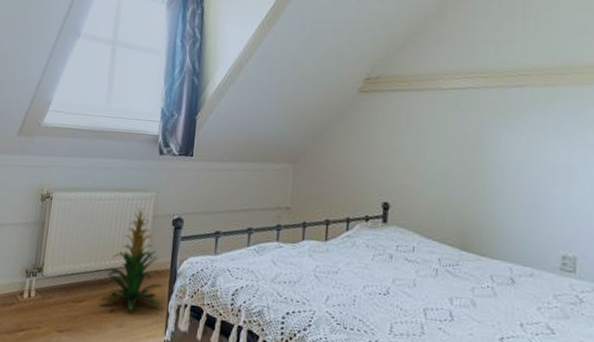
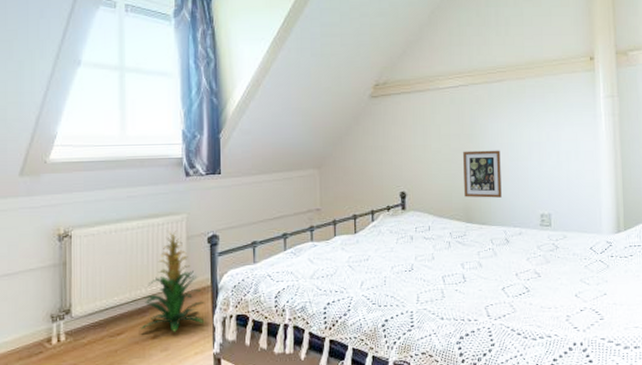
picture frame: none [461,164,514,227] -> present [463,150,502,198]

